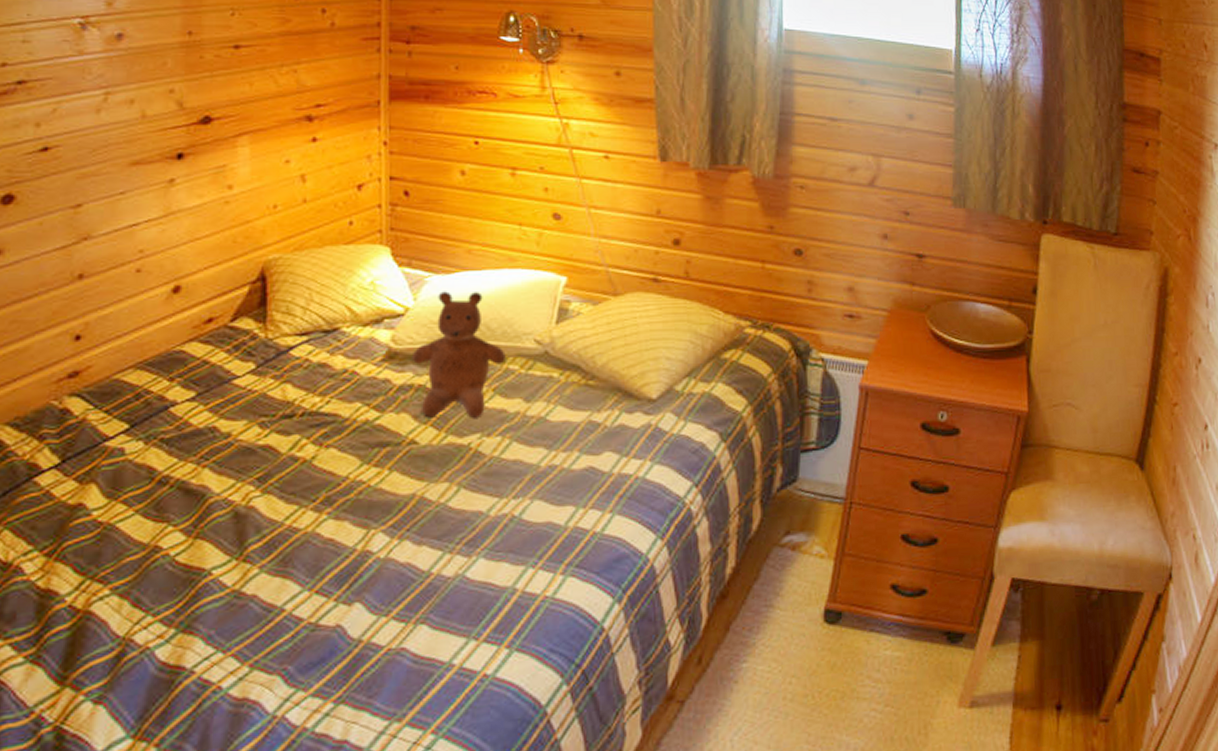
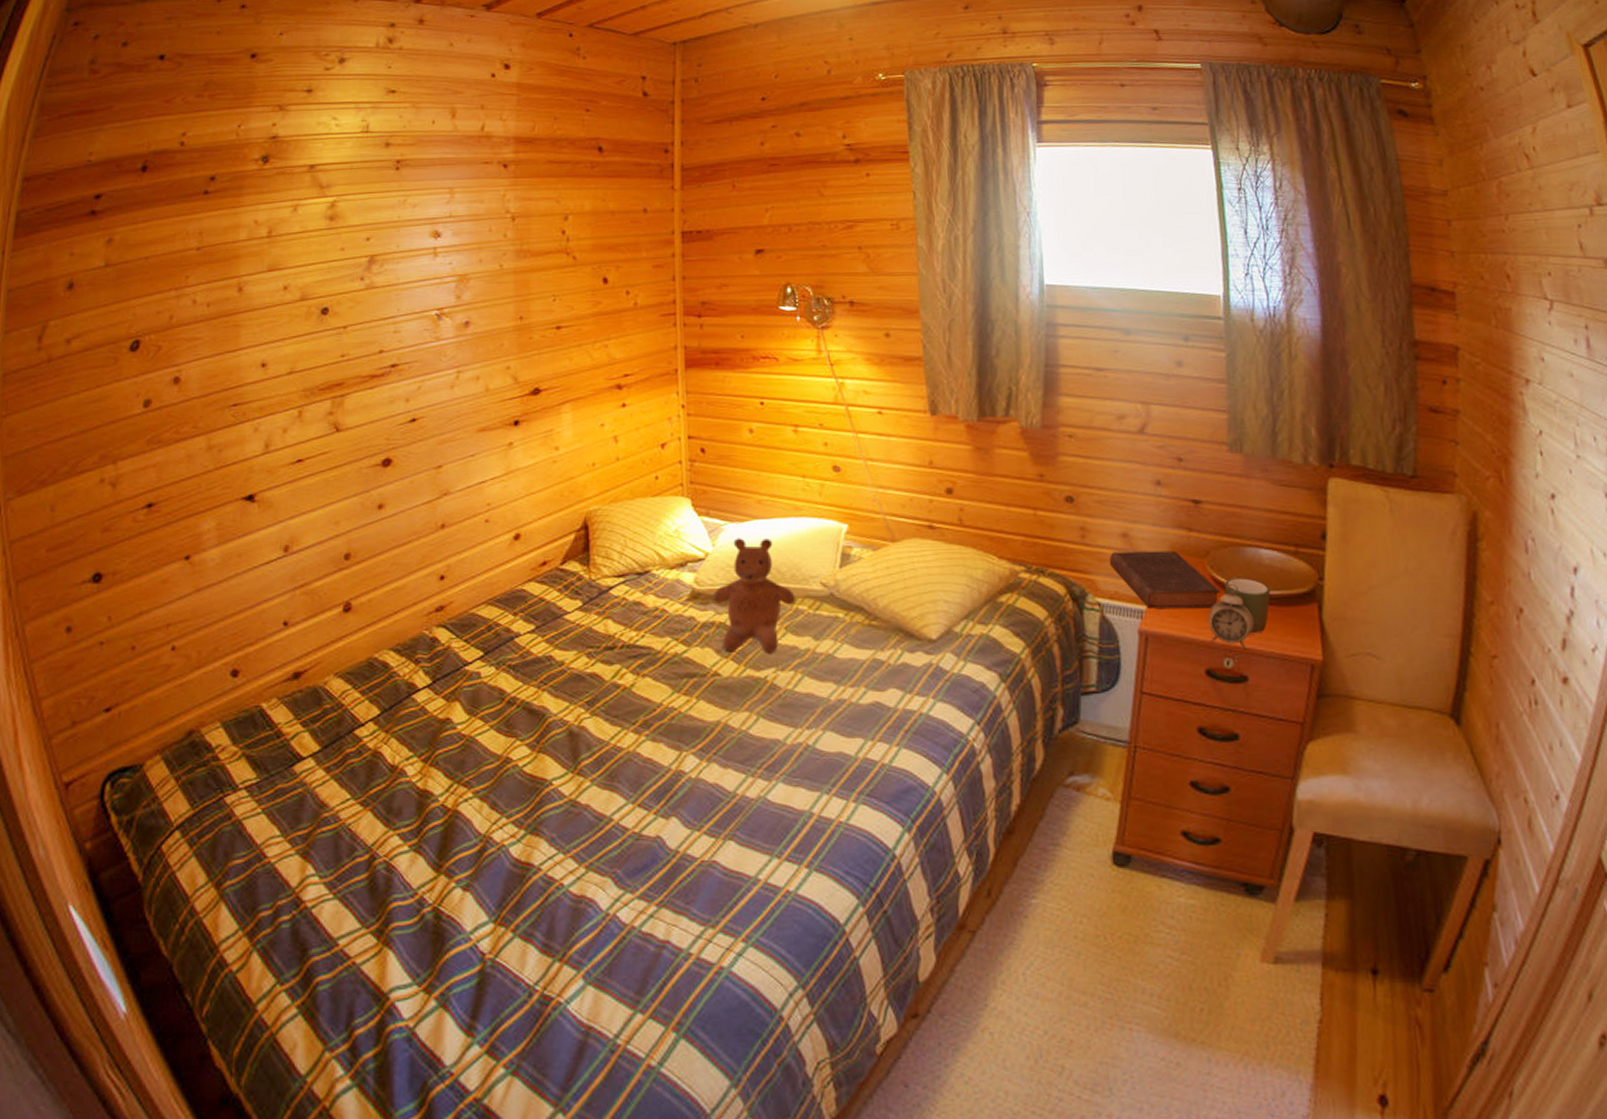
book: none [834,305,939,365] -> present [1108,550,1221,610]
alarm clock: none [926,337,968,403] -> present [1208,583,1254,650]
mug: none [942,332,985,387] -> present [1224,578,1271,634]

